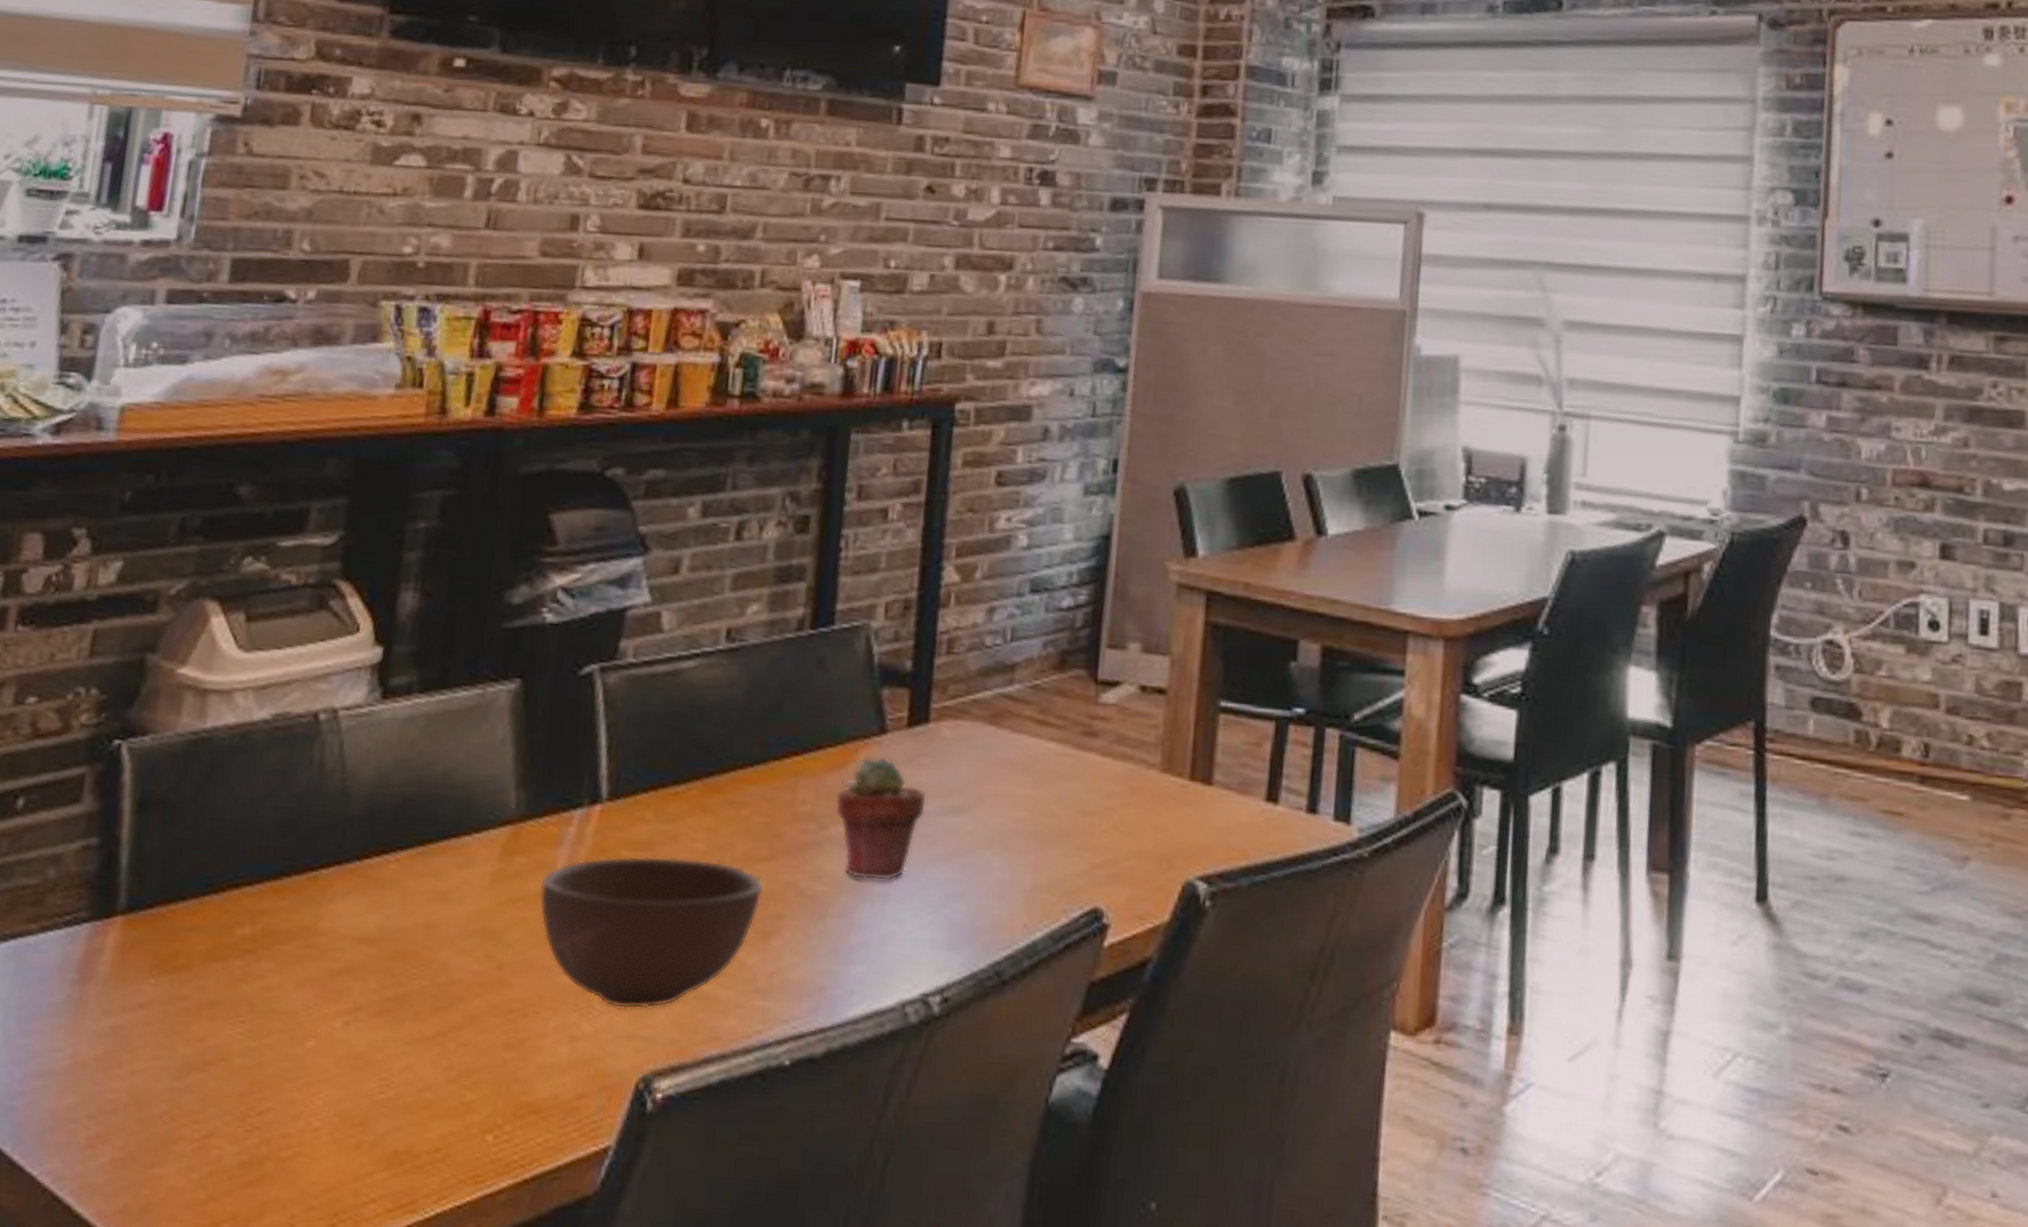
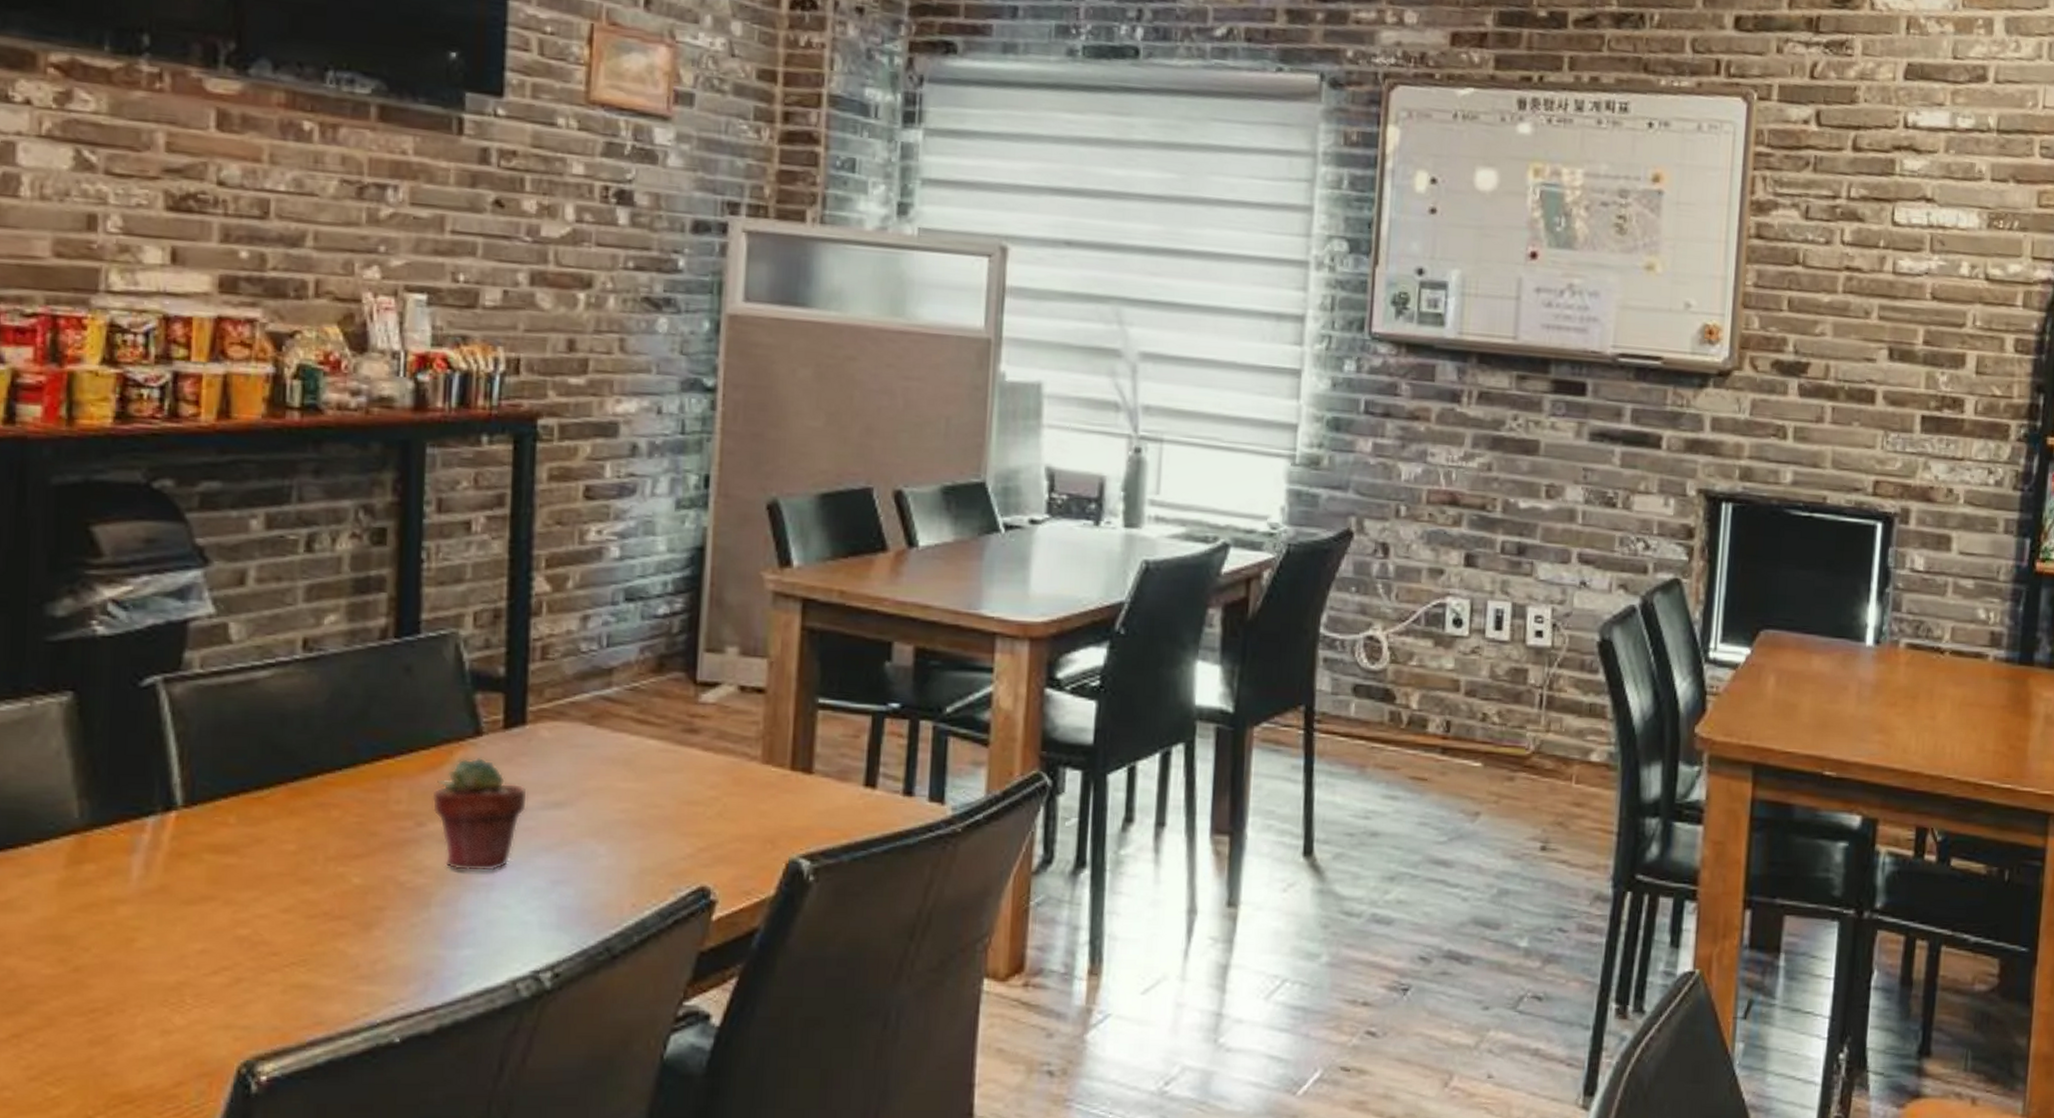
bowl: present [539,856,764,1010] -> none [115,857,361,1001]

